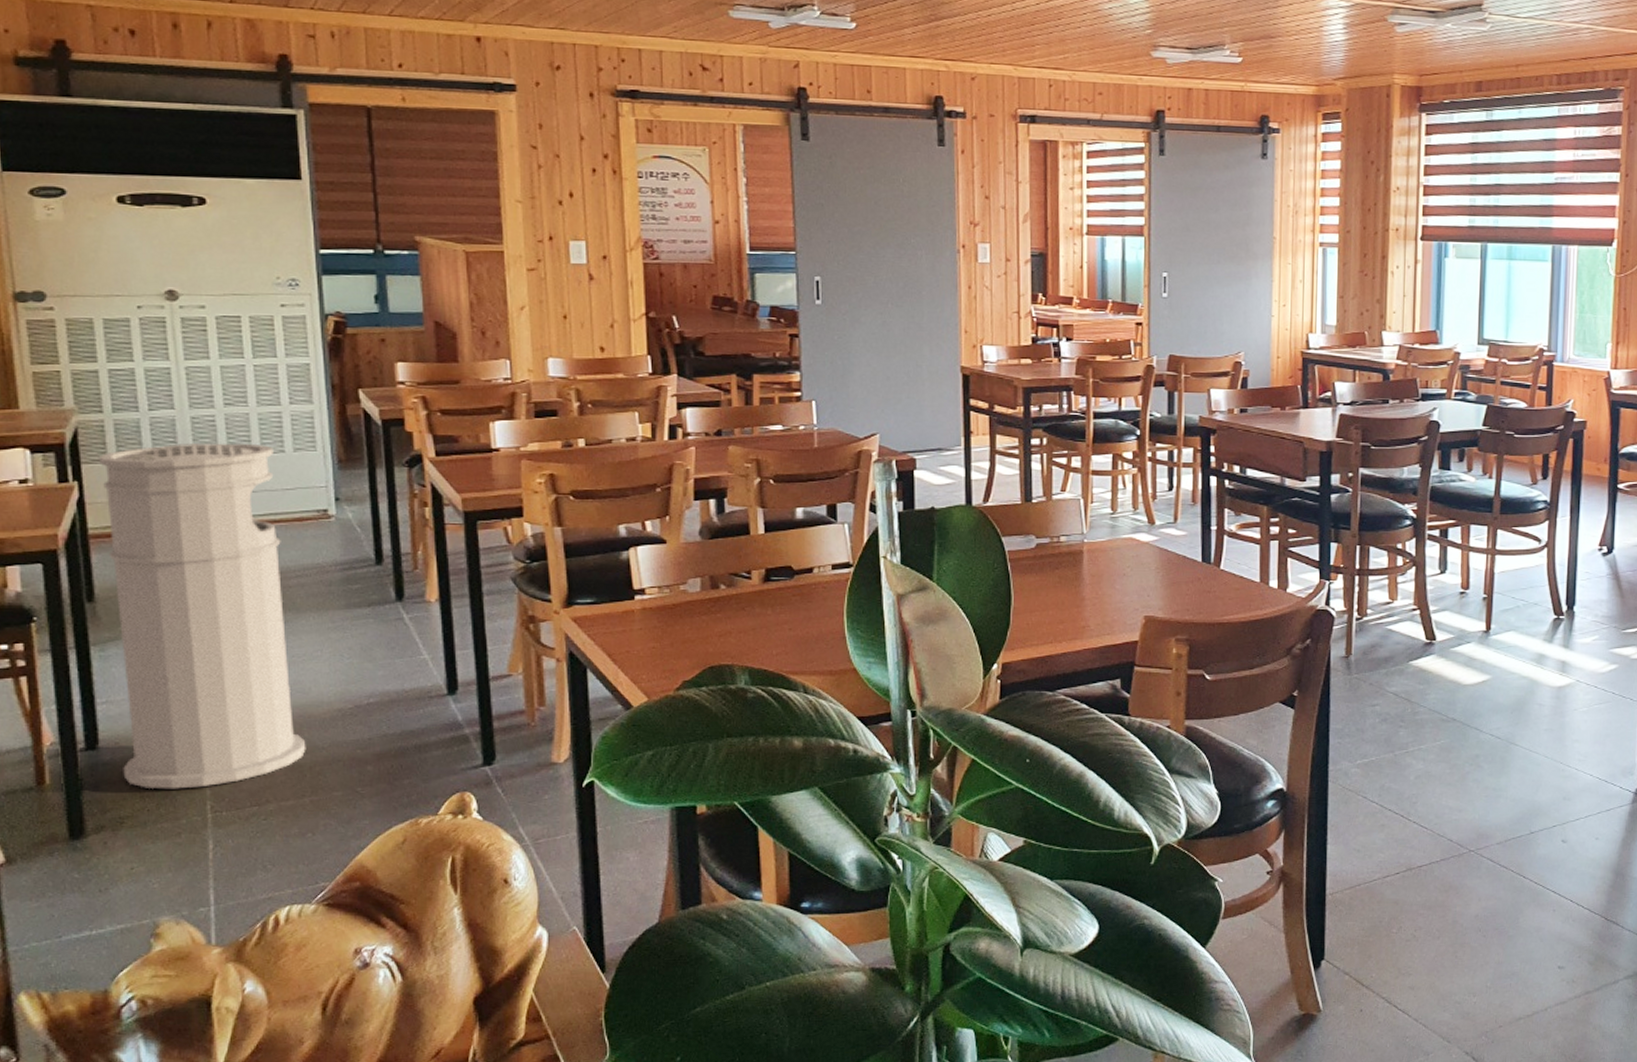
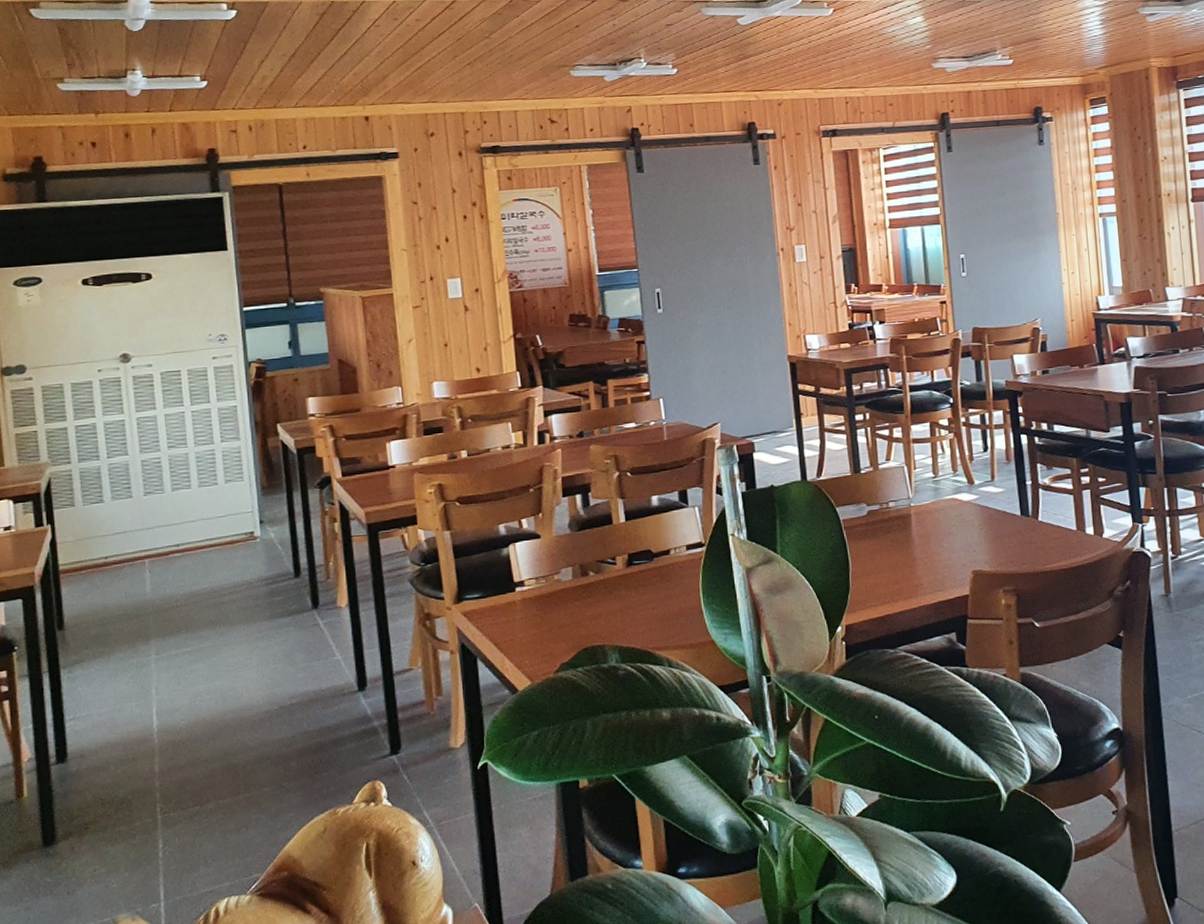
trash can: present [98,443,306,790] -> none [67,479,240,796]

